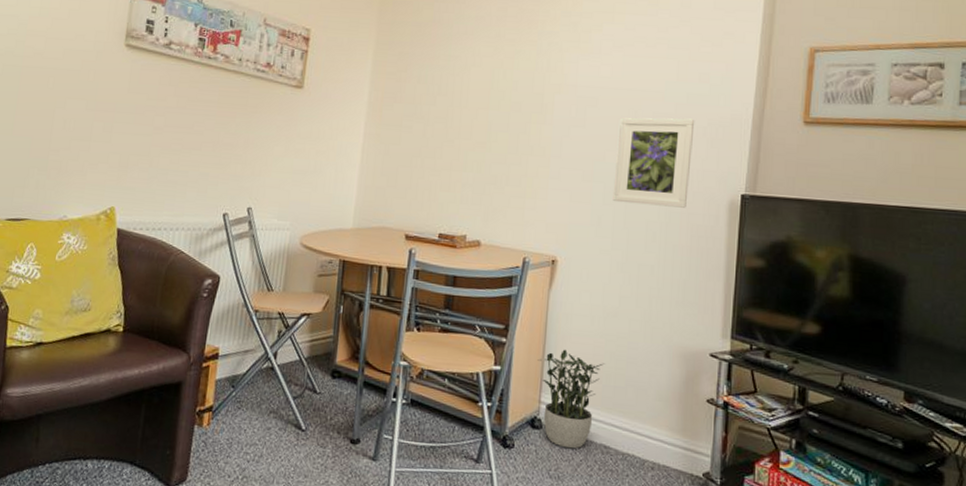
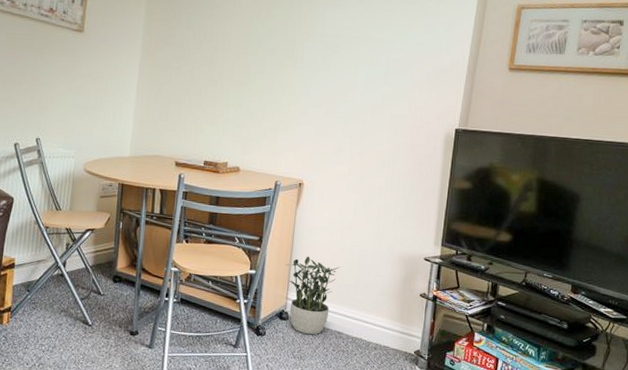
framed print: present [612,117,695,208] -> none [350,62,421,140]

